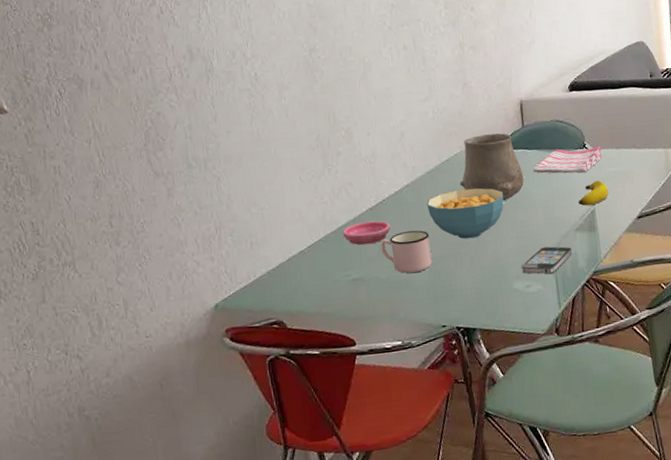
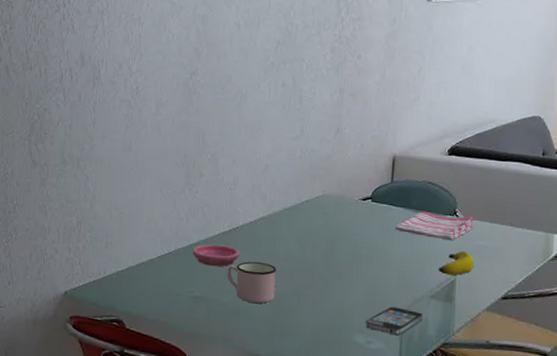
cereal bowl: present [427,188,504,239] -> none [279,231,360,283]
ceramic cup: present [460,133,524,201] -> none [316,182,384,252]

